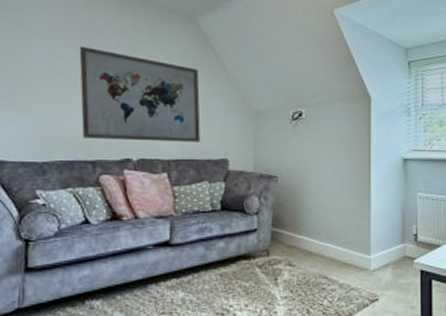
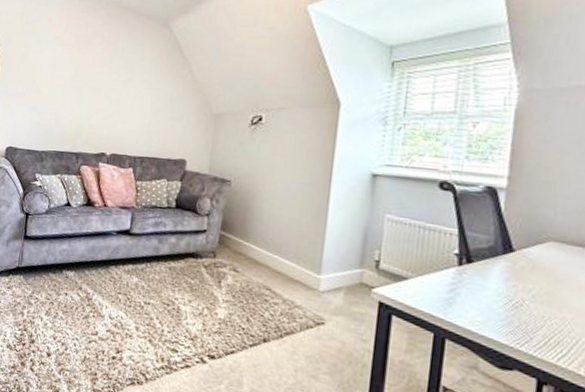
wall art: present [79,45,201,142] -> none [71,52,168,142]

